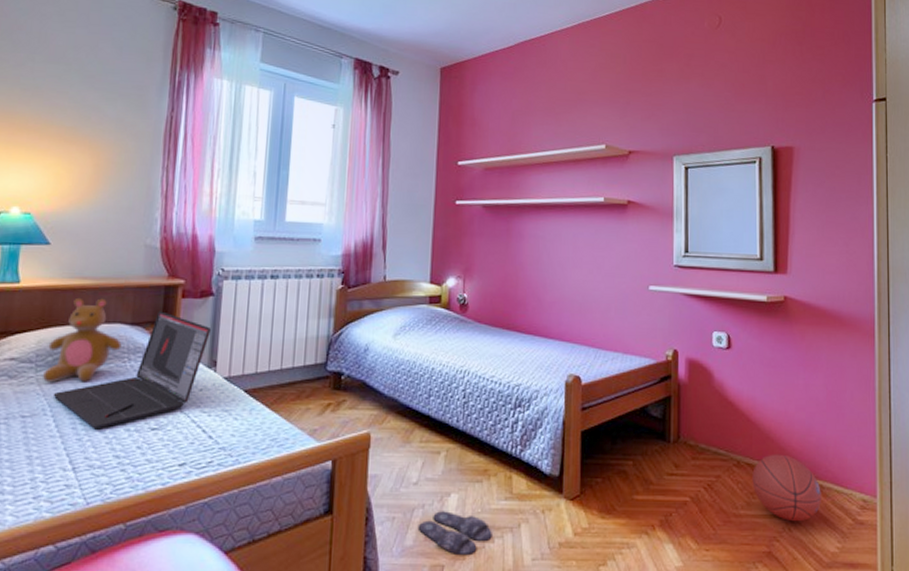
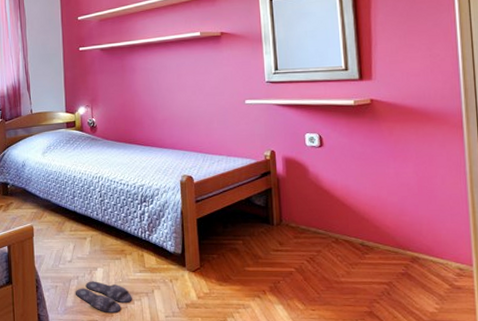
basketball: present [752,454,821,522] -> none [350,232,418,287]

